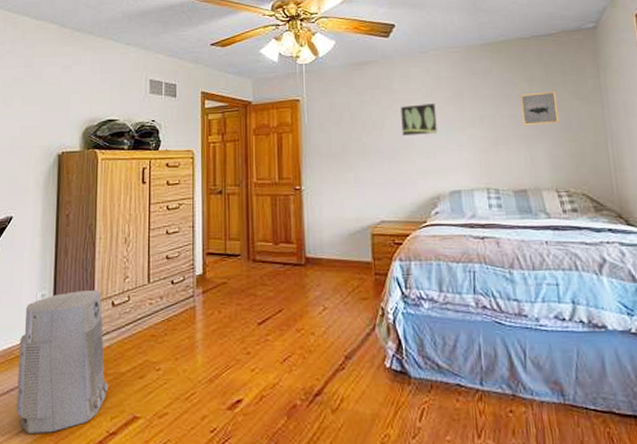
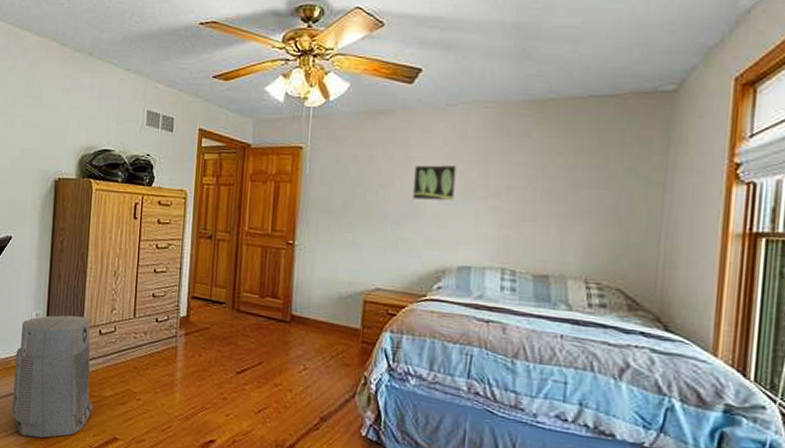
wall art: present [520,91,559,126] -> none [558,165,608,204]

